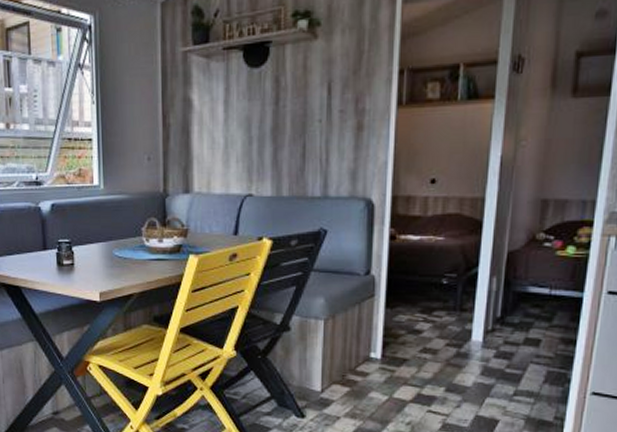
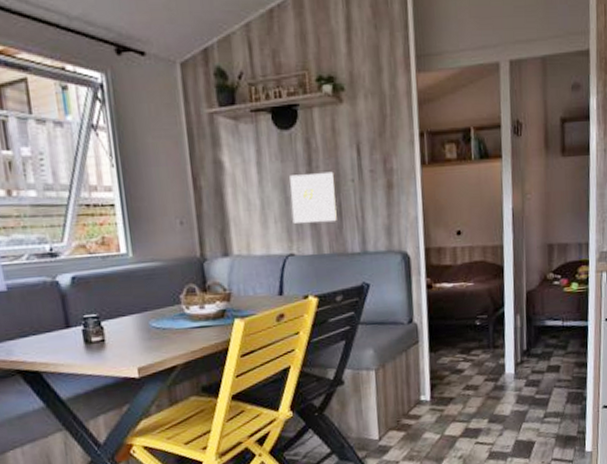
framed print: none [254,111,300,164] -> present [290,171,337,223]

